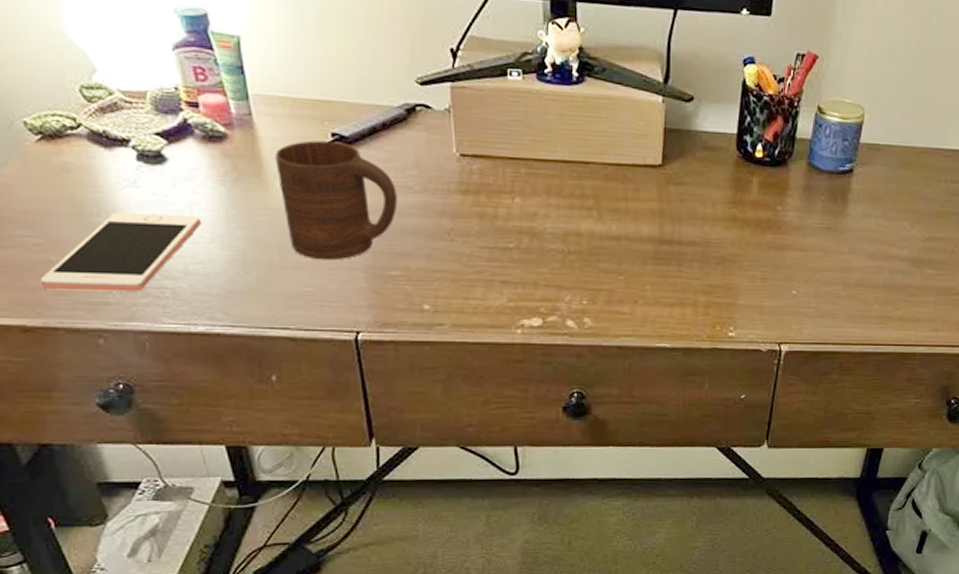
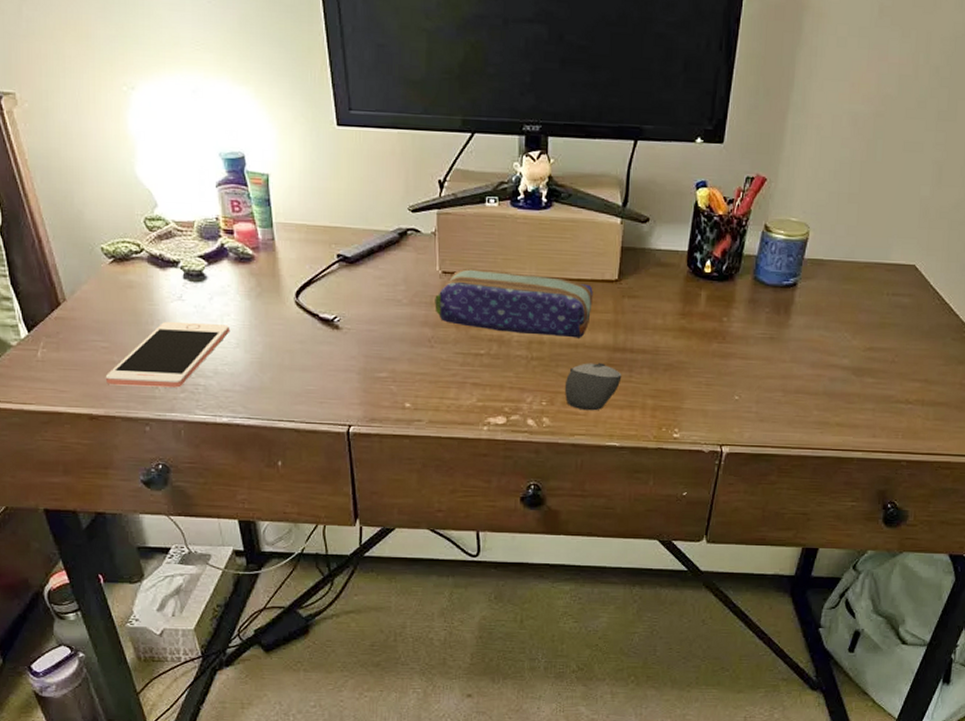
cup: present [275,140,398,261] -> none [291,261,388,364]
pencil case: none [452,150,635,229] -> present [435,268,593,338]
computer mouse: none [607,256,670,309] -> present [564,363,622,411]

